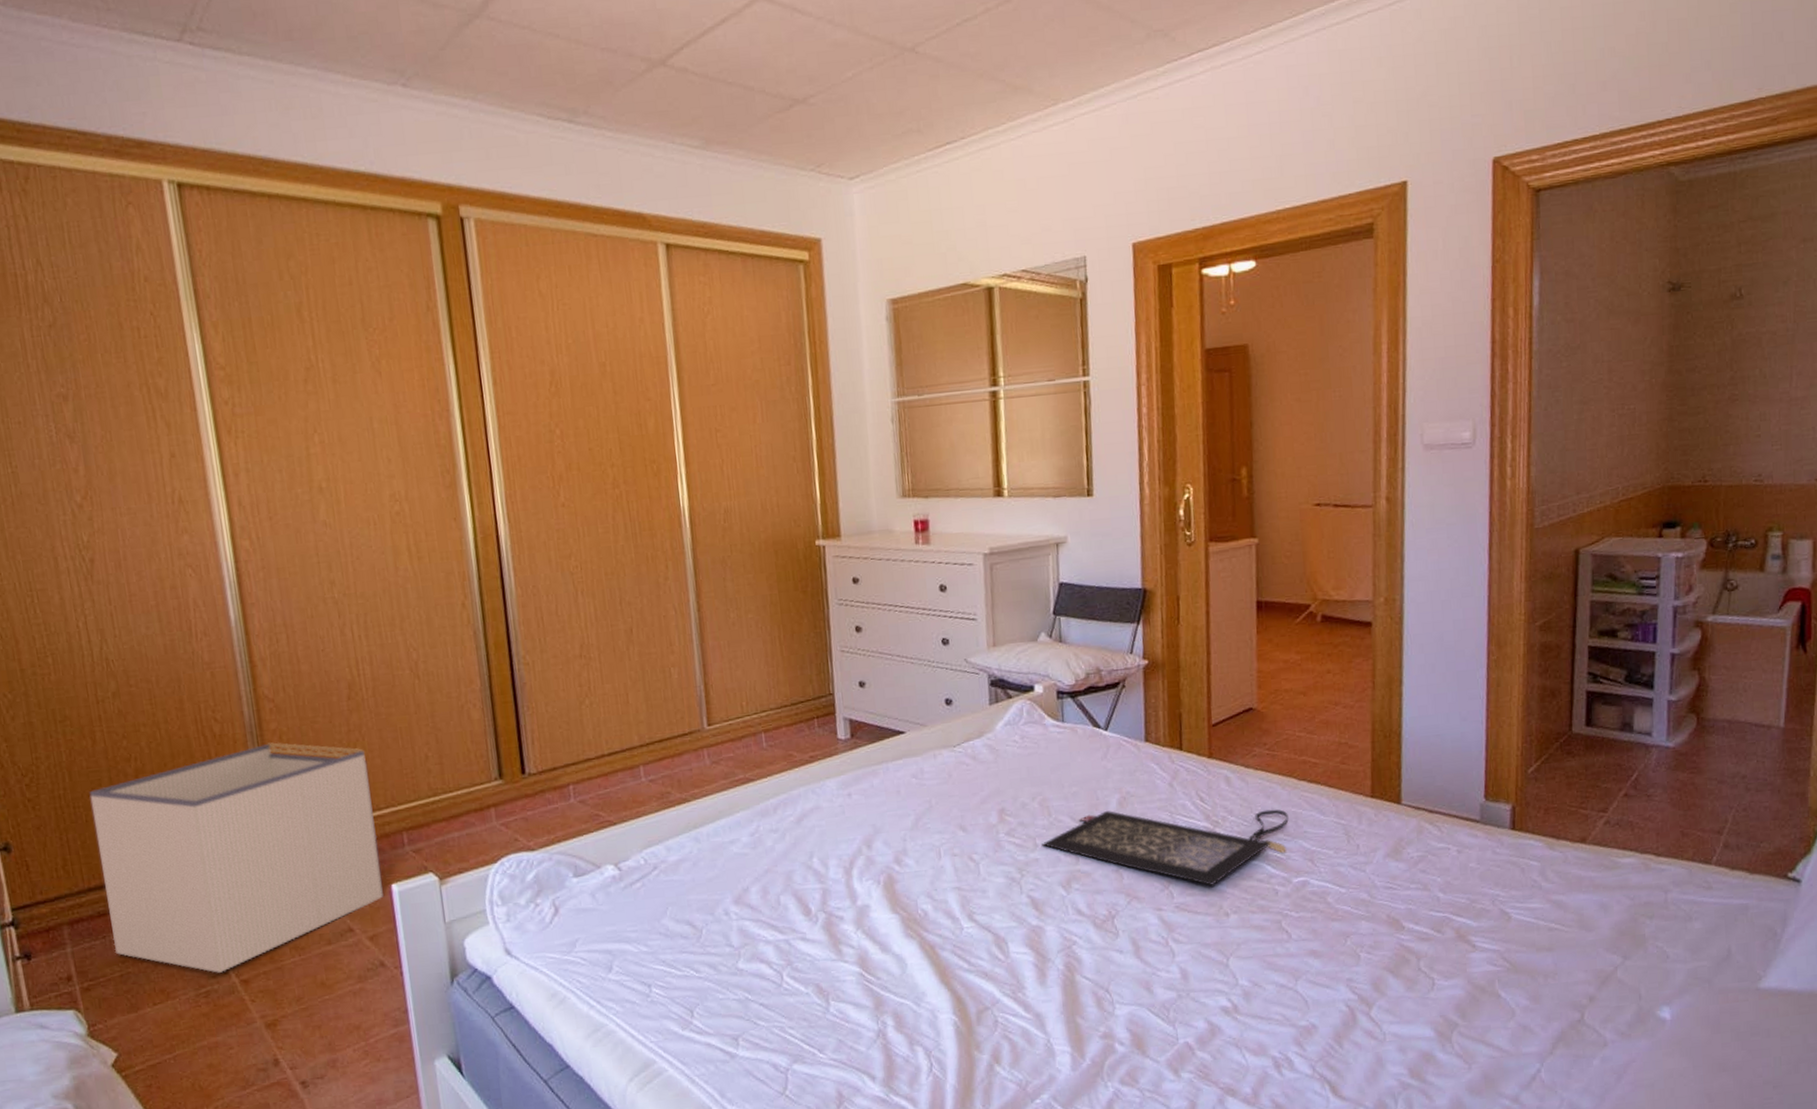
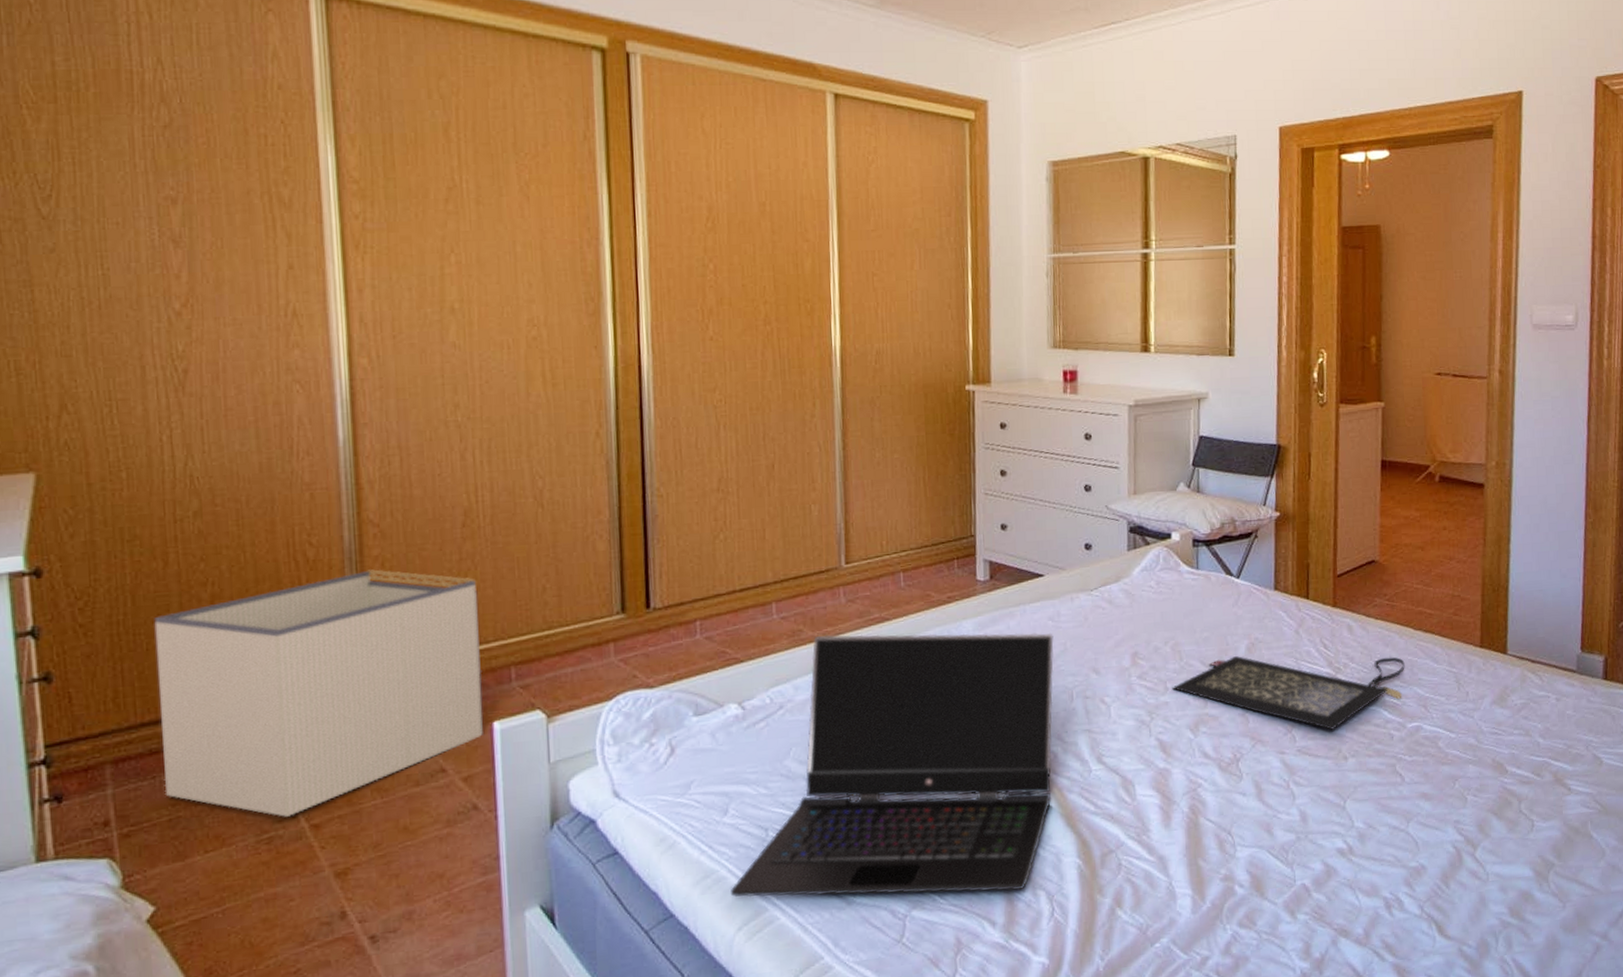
laptop computer: none [620,790,925,1050] -> present [731,632,1054,898]

